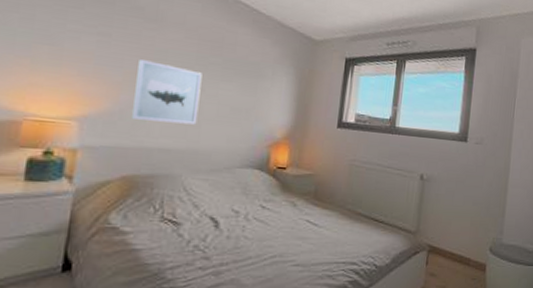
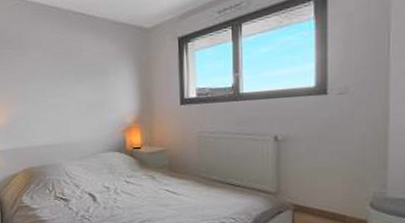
wall art: present [130,59,202,125] -> none [16,80,65,126]

